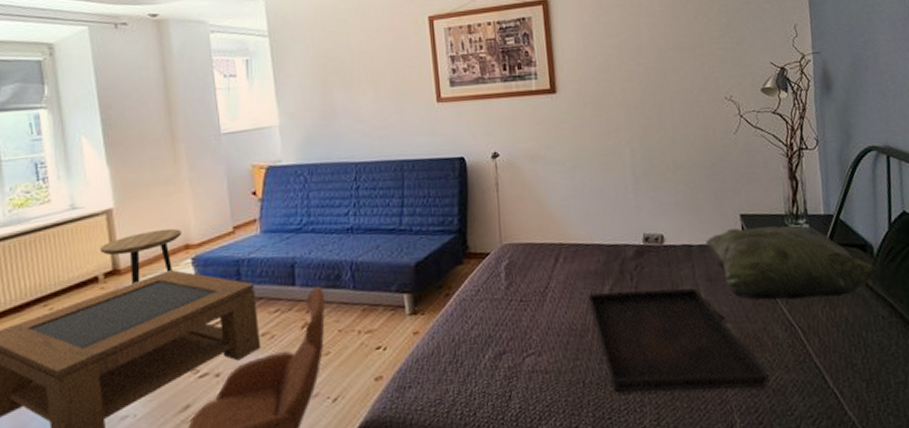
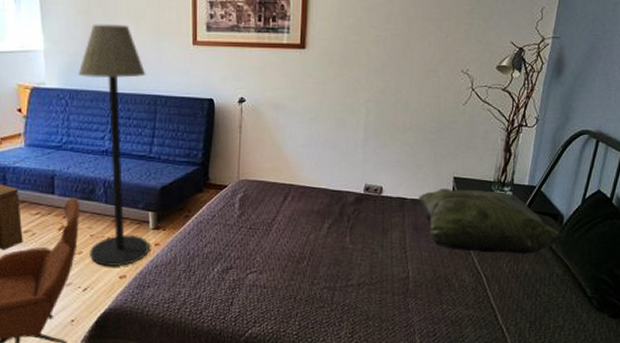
floor lamp: none [316,89,407,367] -> present [78,24,149,267]
serving tray: present [587,286,771,393] -> none [307,229,451,319]

